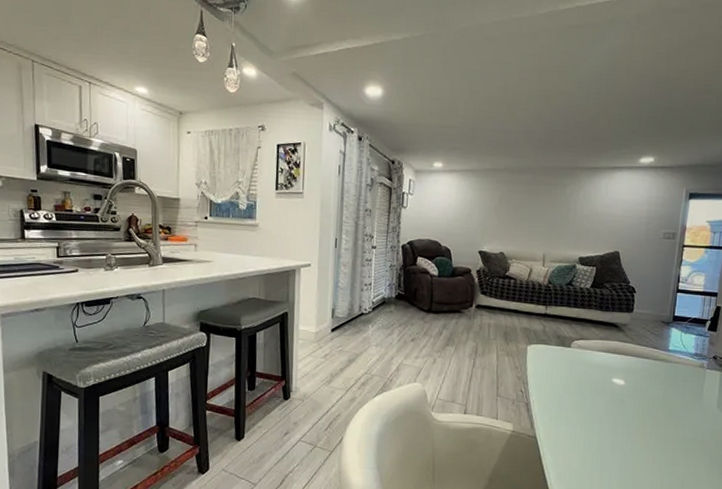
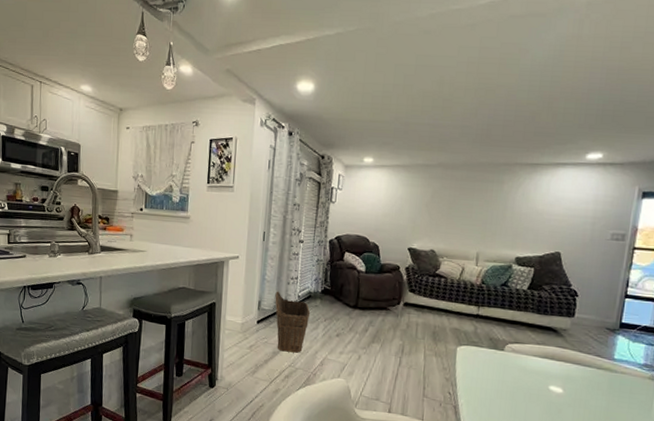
wicker basket: none [349,298,385,360] -> present [275,291,311,353]

